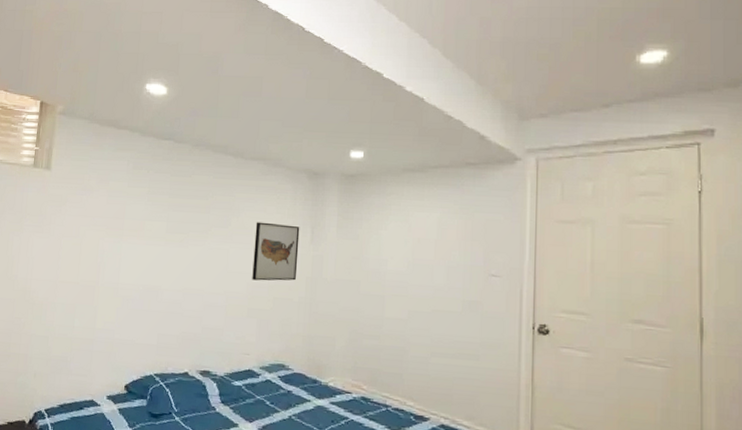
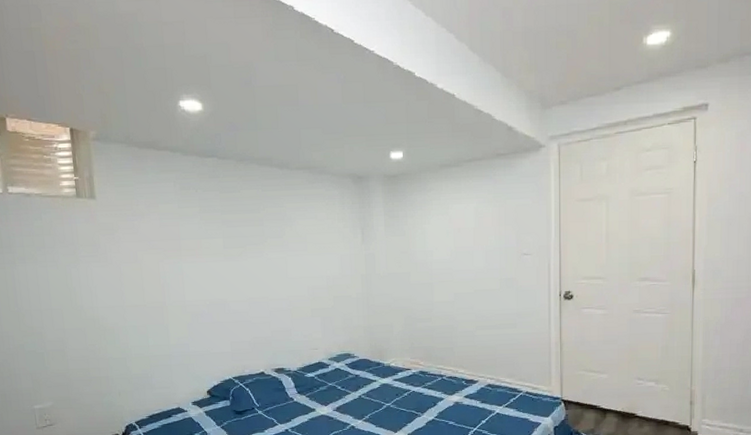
wall art: present [252,222,300,281] -> none [309,228,352,283]

